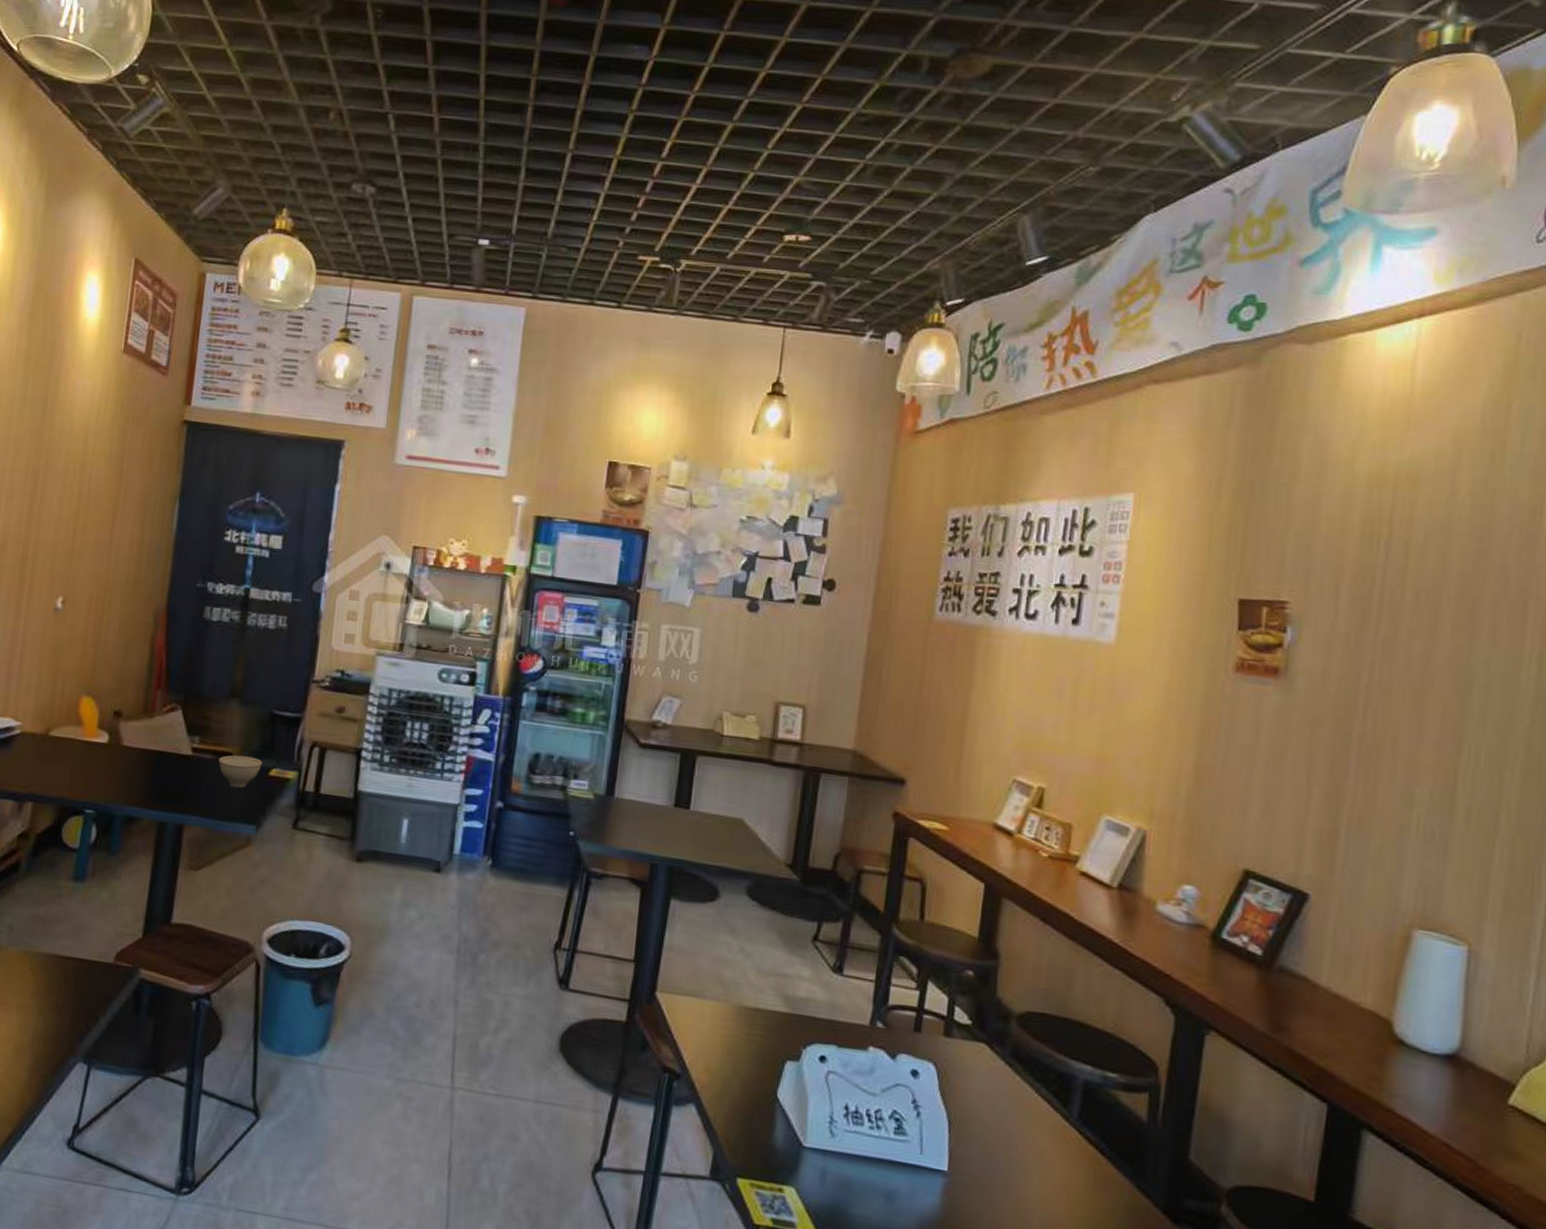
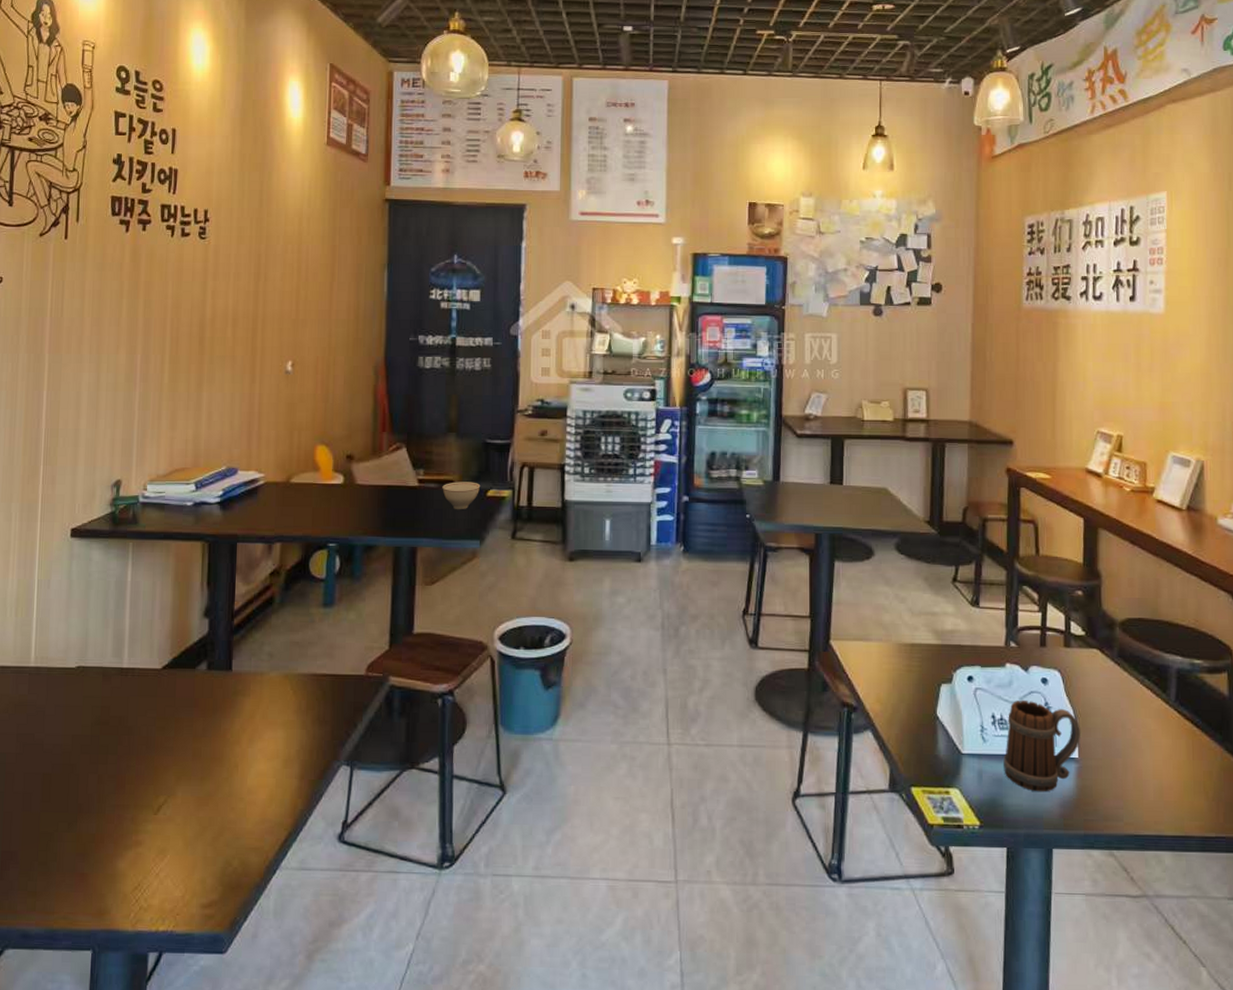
beer mug: none [853,1092,955,1207] -> present [1003,699,1081,792]

